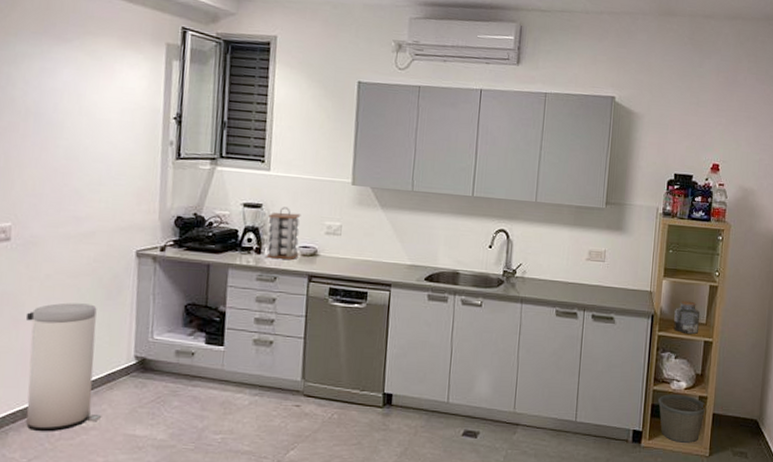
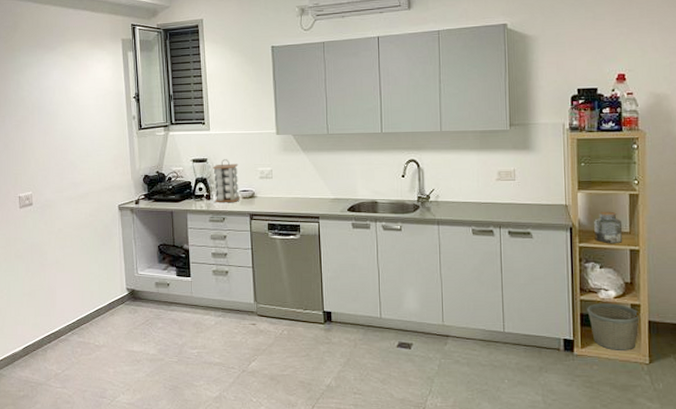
pedal bin: present [25,302,102,432] -> none [49,249,109,350]

